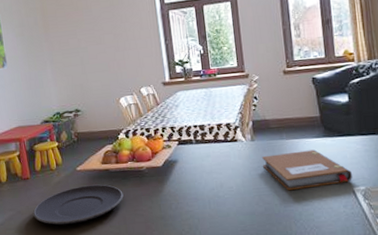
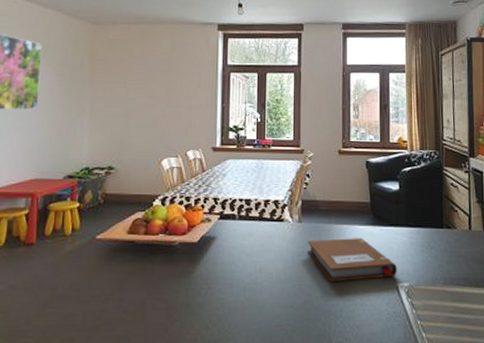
plate: present [32,184,124,225] -> none [28,258,147,307]

